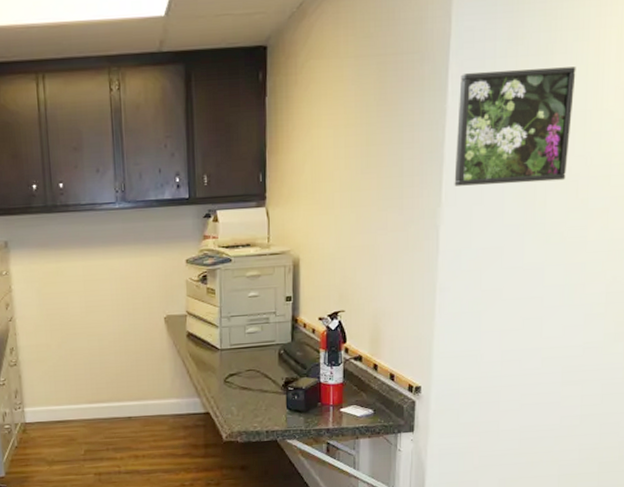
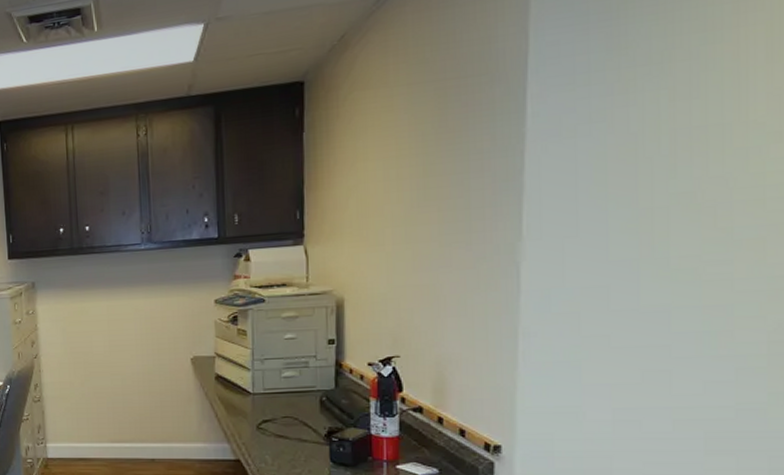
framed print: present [454,67,576,186] -> none [538,74,706,218]

